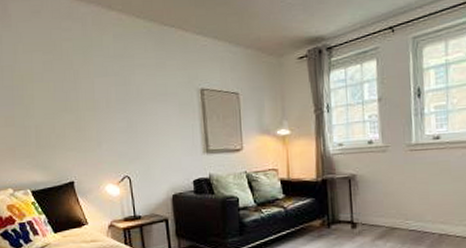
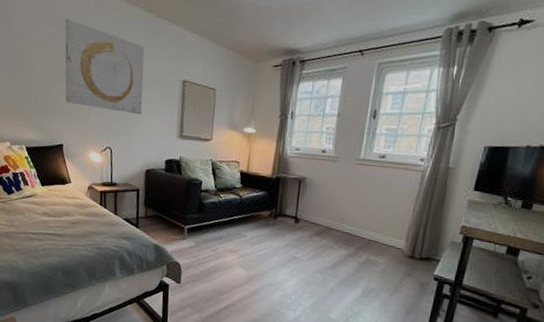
wall art: none [61,43,159,135] -> present [65,19,144,115]

